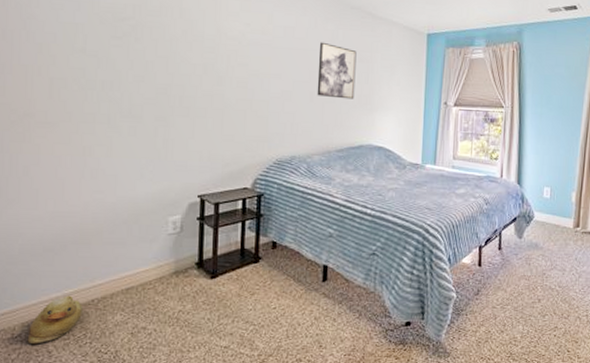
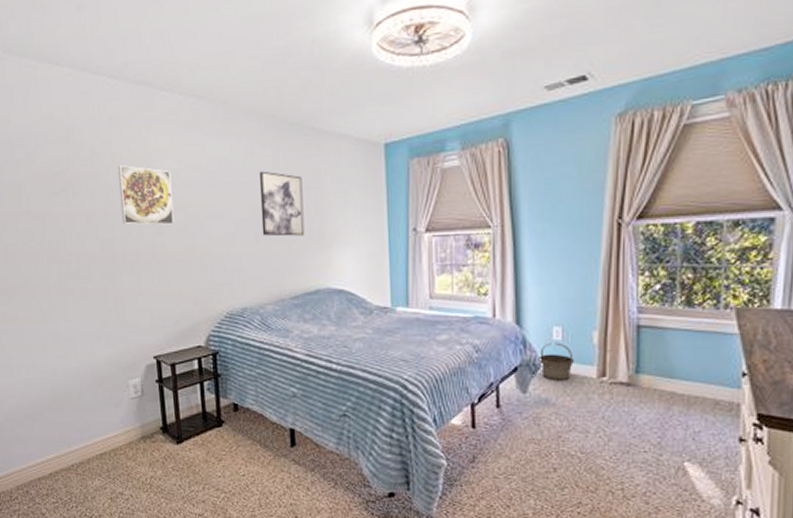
rubber duck: present [27,295,84,345] -> none [23,460,66,507]
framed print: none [183,20,237,78] -> present [117,165,175,225]
basket: none [532,199,558,230] -> present [538,342,574,381]

